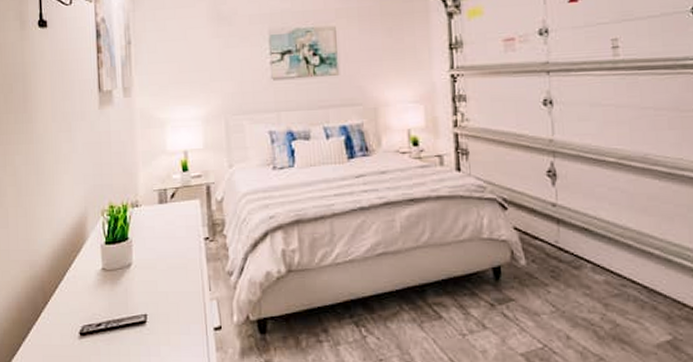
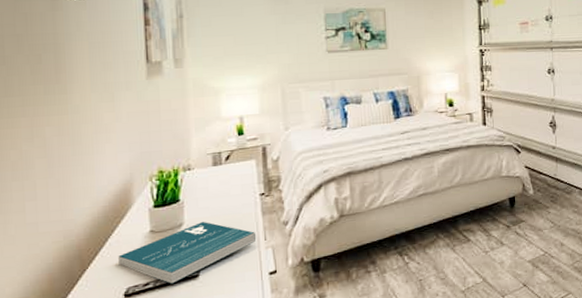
book: none [75,264,201,328] -> present [118,222,257,284]

